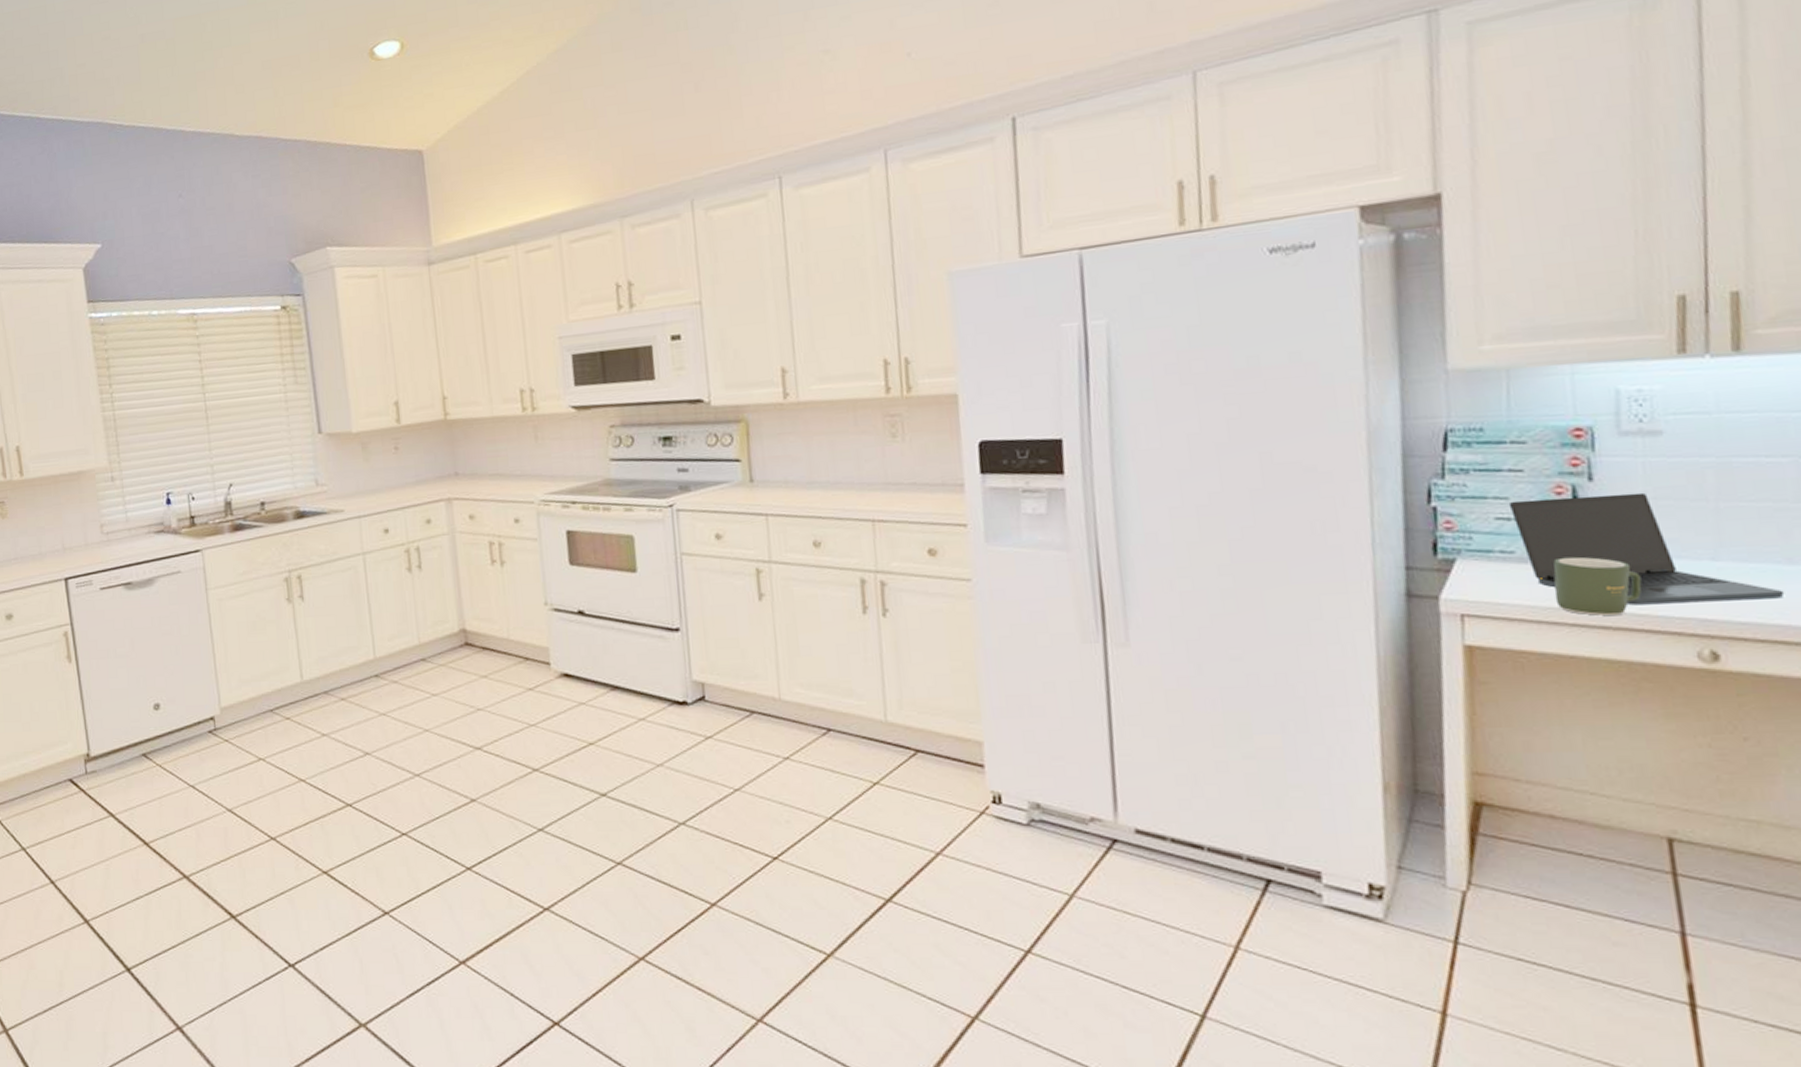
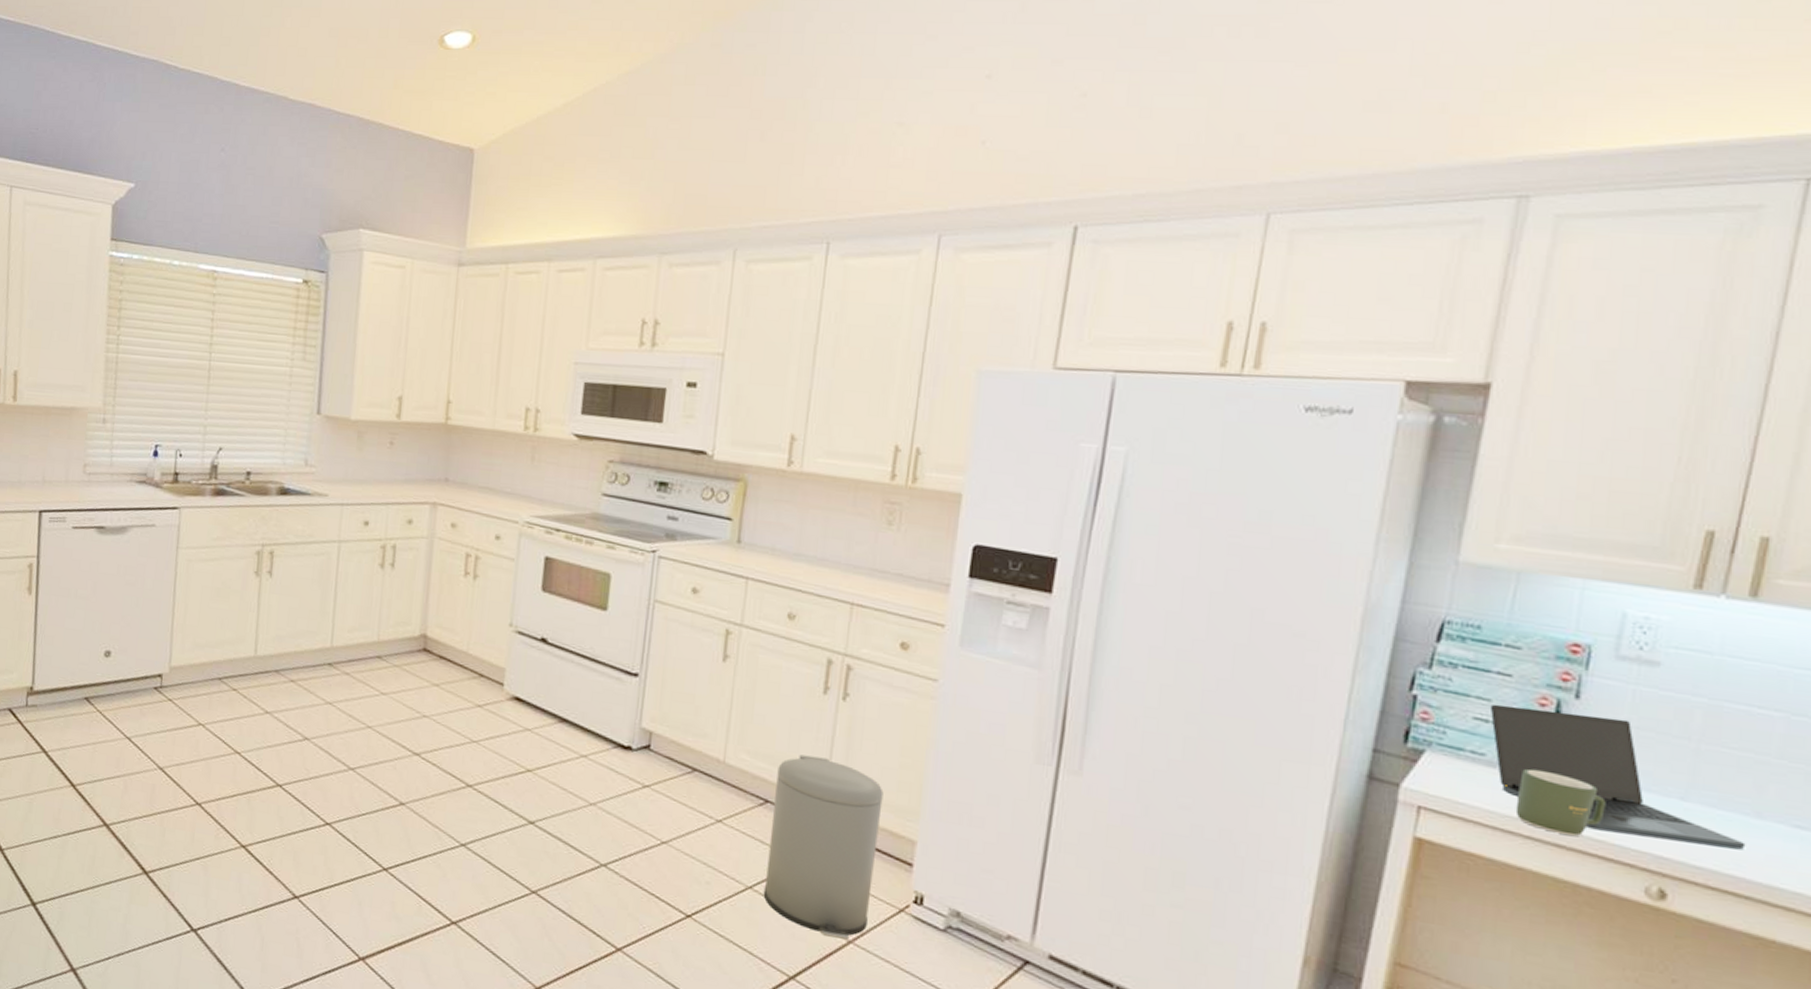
pedal bin: none [833,676,952,852] -> present [763,754,884,940]

